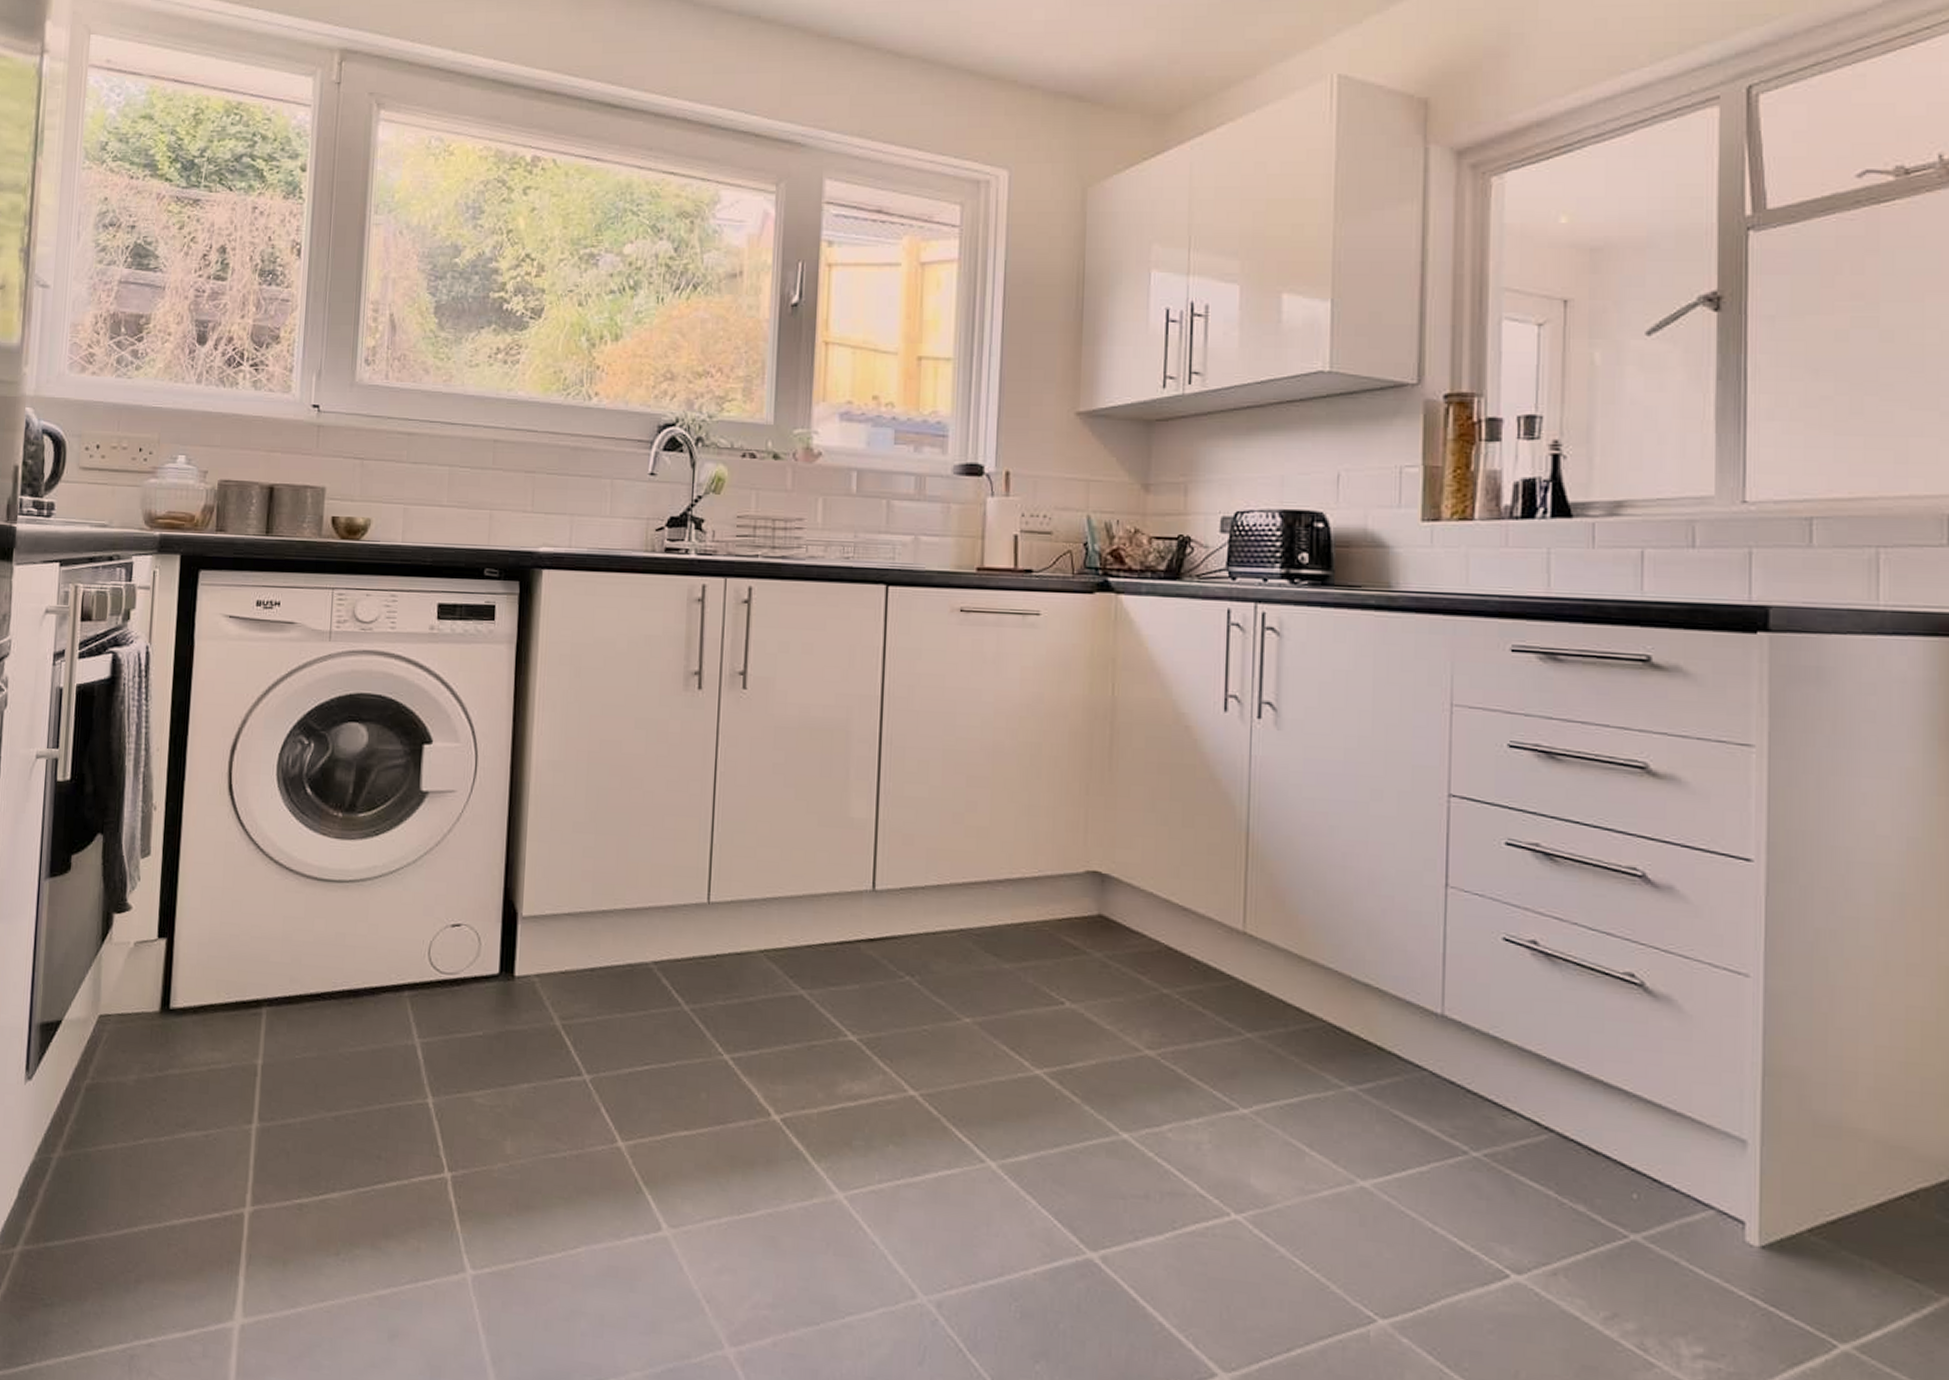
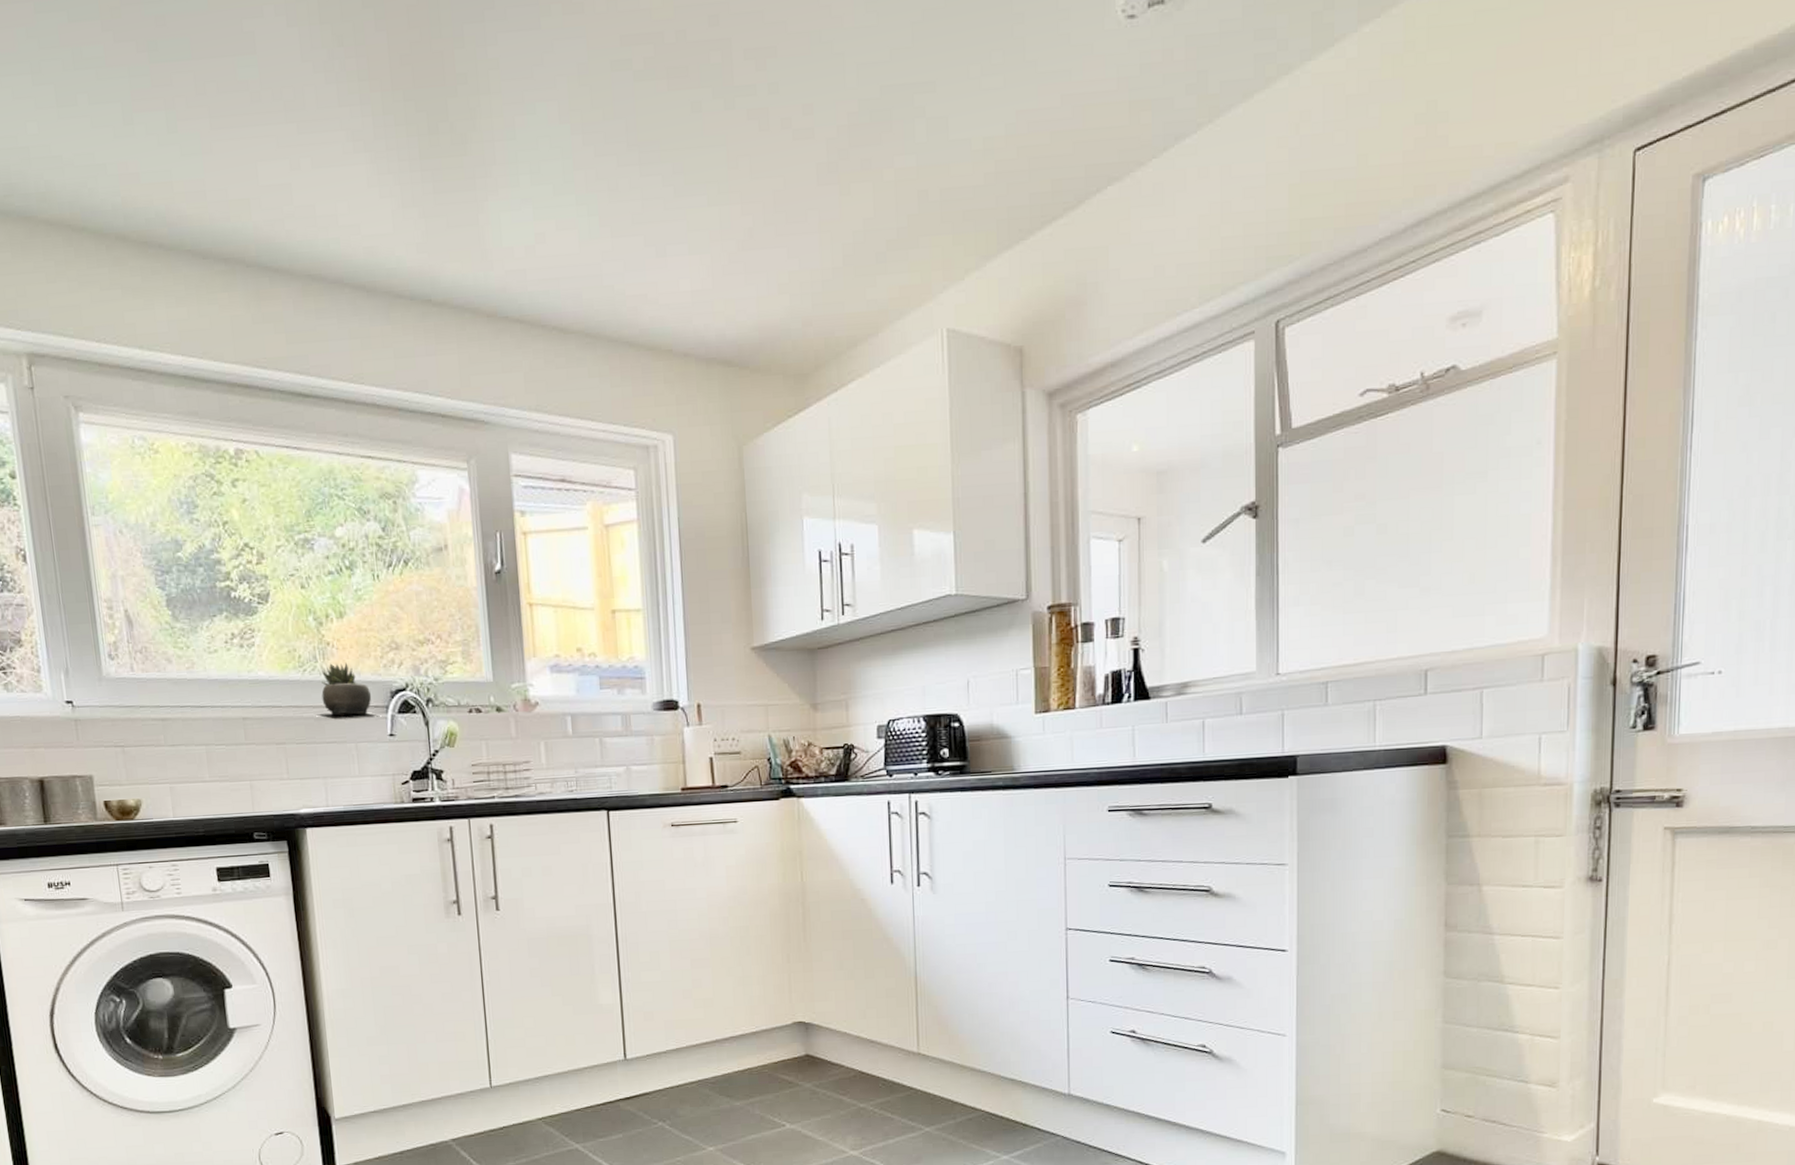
succulent plant: none [573,389,643,453] -> present [316,662,380,720]

